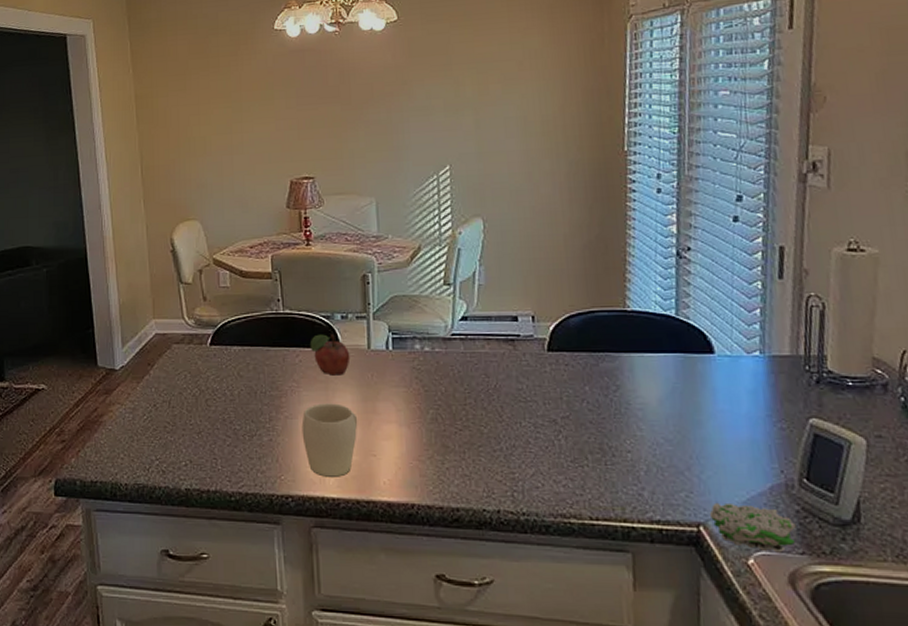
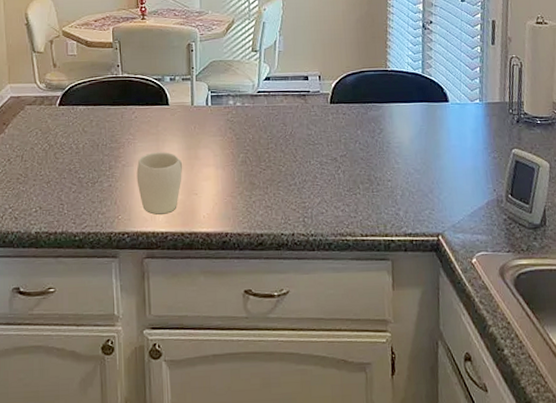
fruit: present [309,334,350,376] -> none [144,93,177,129]
sponge: present [709,502,796,553] -> none [445,216,504,252]

